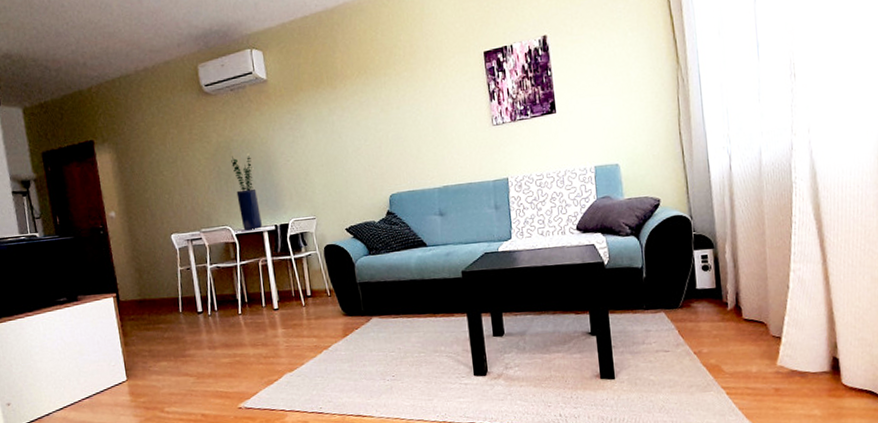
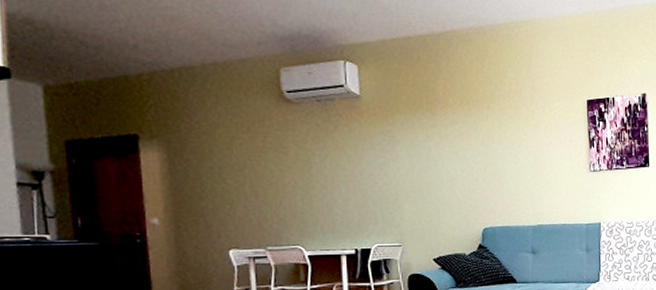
vase: present [231,155,263,231] -> none [310,171,342,252]

